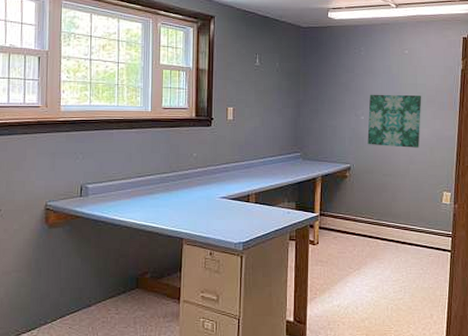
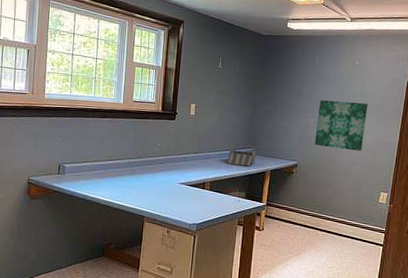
desk organizer: none [272,153,304,173] -> present [227,148,256,167]

